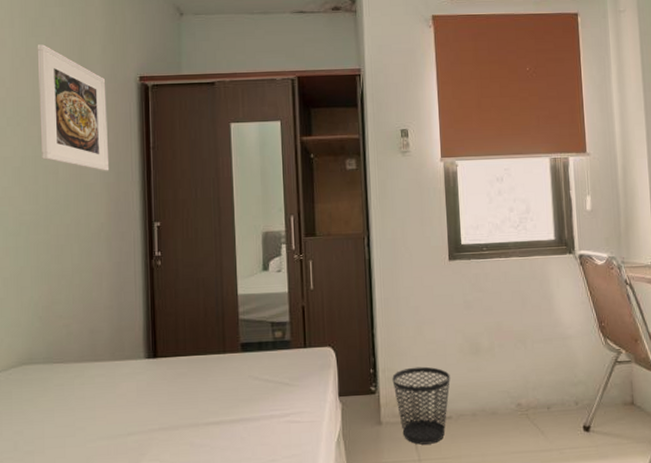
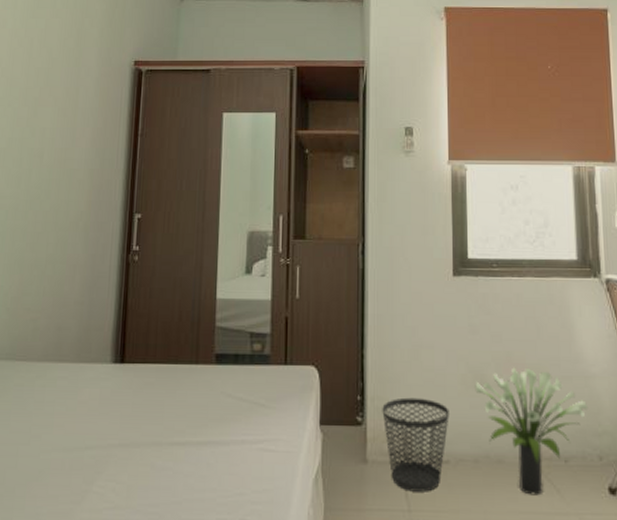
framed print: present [37,44,110,171] -> none [29,26,100,157]
potted plant: none [471,334,566,438] -> present [475,367,589,496]

